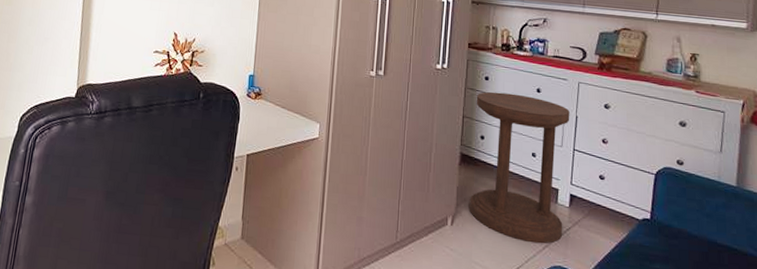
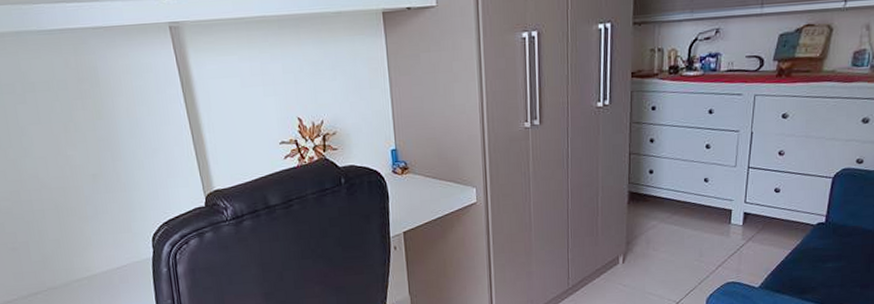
side table: present [470,91,570,244] -> none [641,119,745,265]

